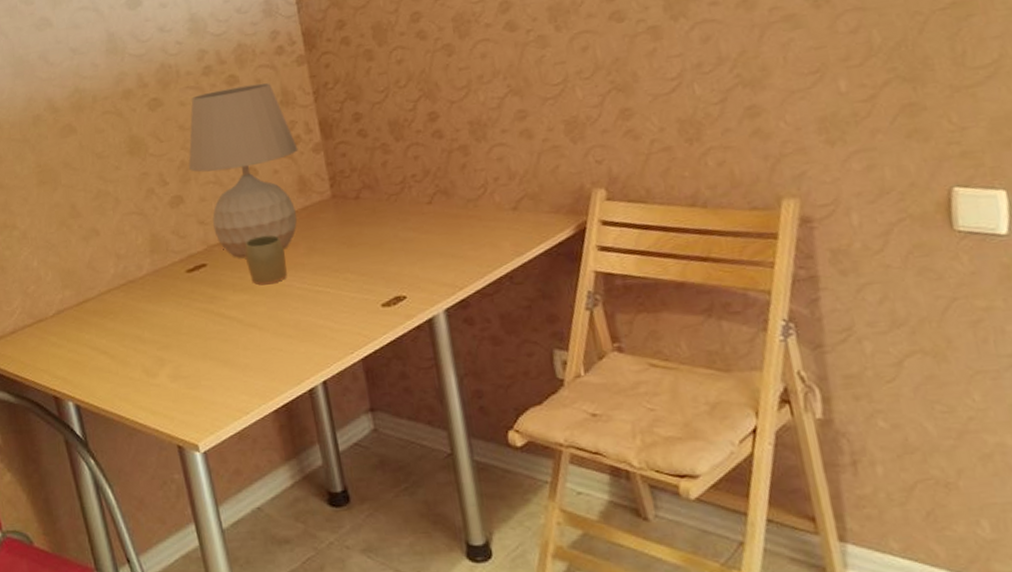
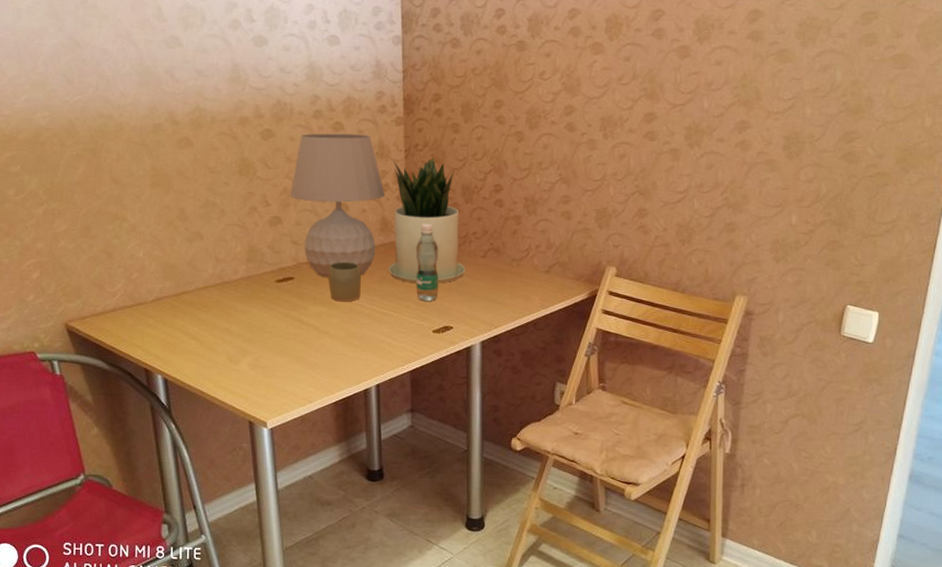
planter: none [301,94,410,249] -> present [388,157,466,284]
bottle: none [344,173,381,269] -> present [415,223,439,301]

